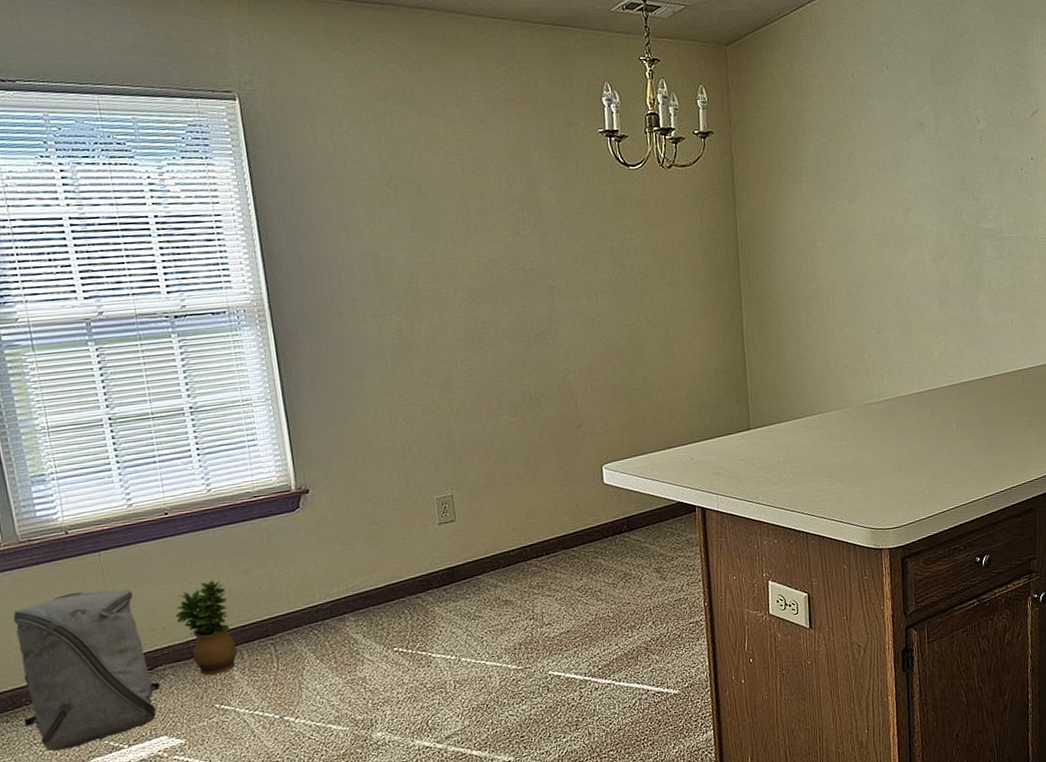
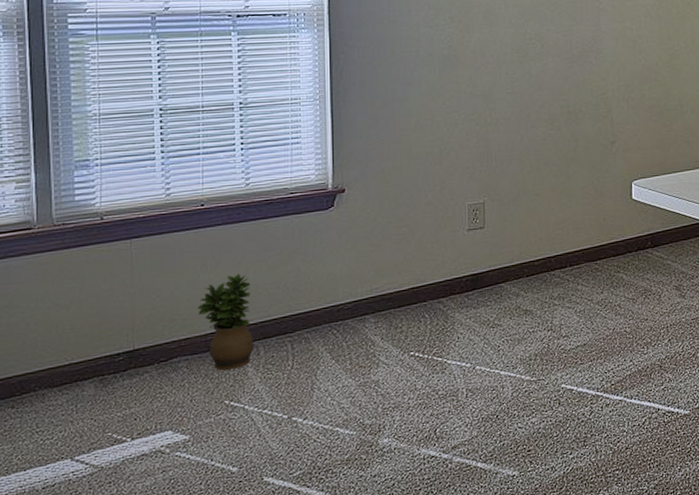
backpack: present [13,589,161,752] -> none [30,277,173,441]

